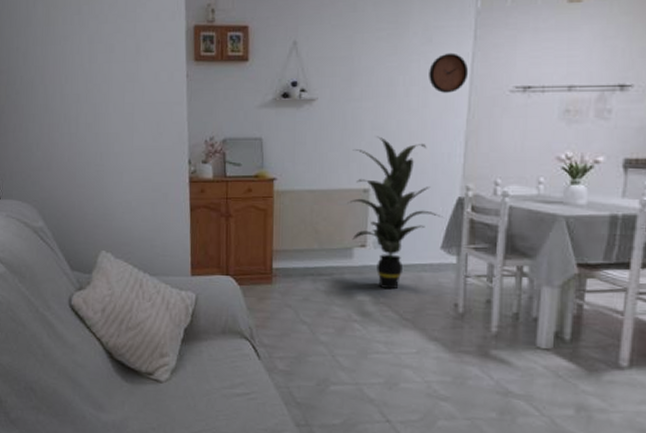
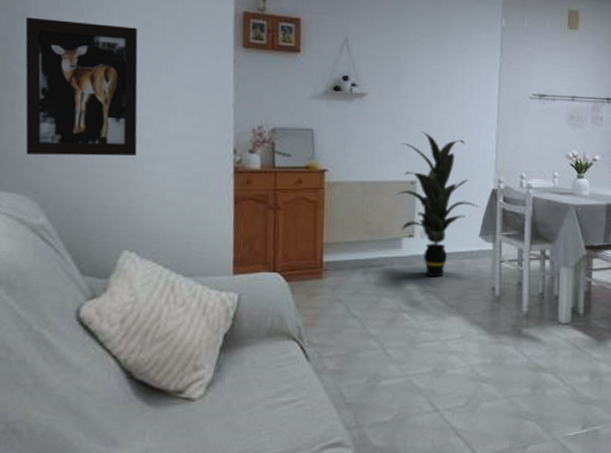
wall art: none [18,50,108,169] -> present [25,16,138,156]
clock: present [429,52,469,93] -> none [465,61,497,96]

